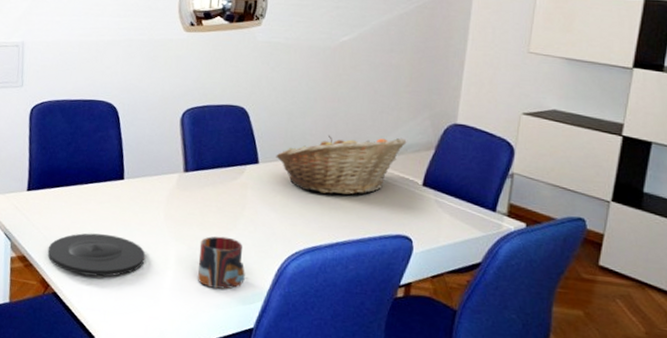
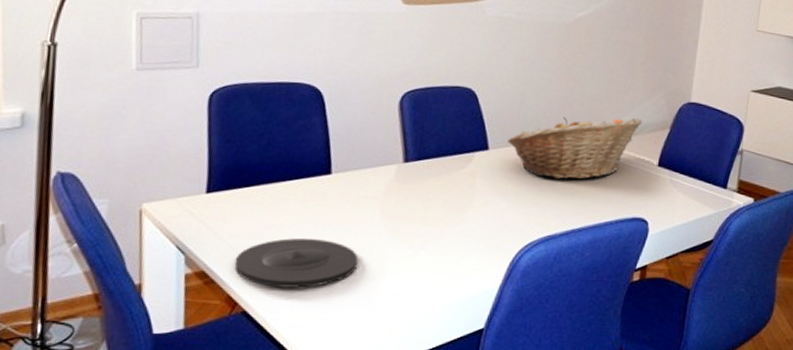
mug: present [197,236,245,289] -> none [420,231,474,289]

